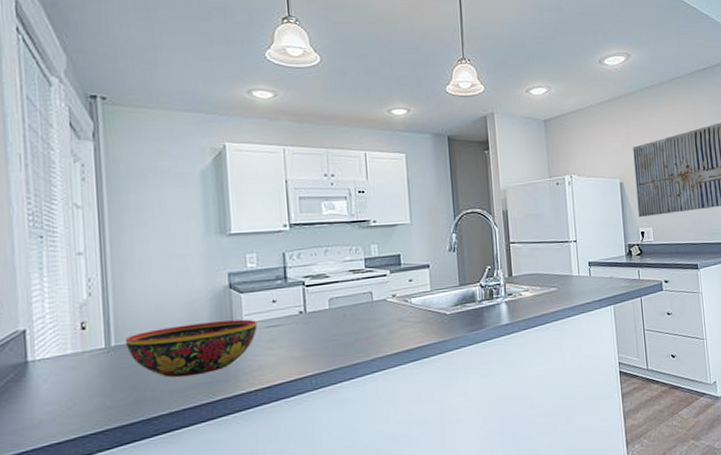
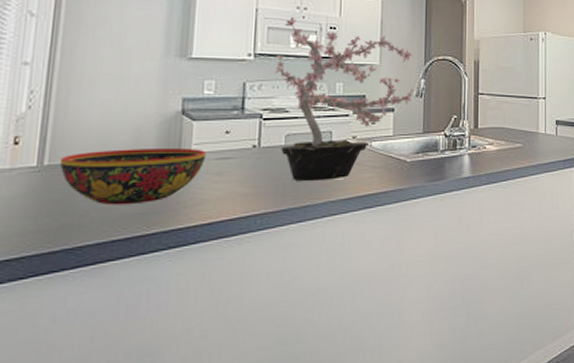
potted plant: none [310,184,447,341] -> present [274,16,414,182]

